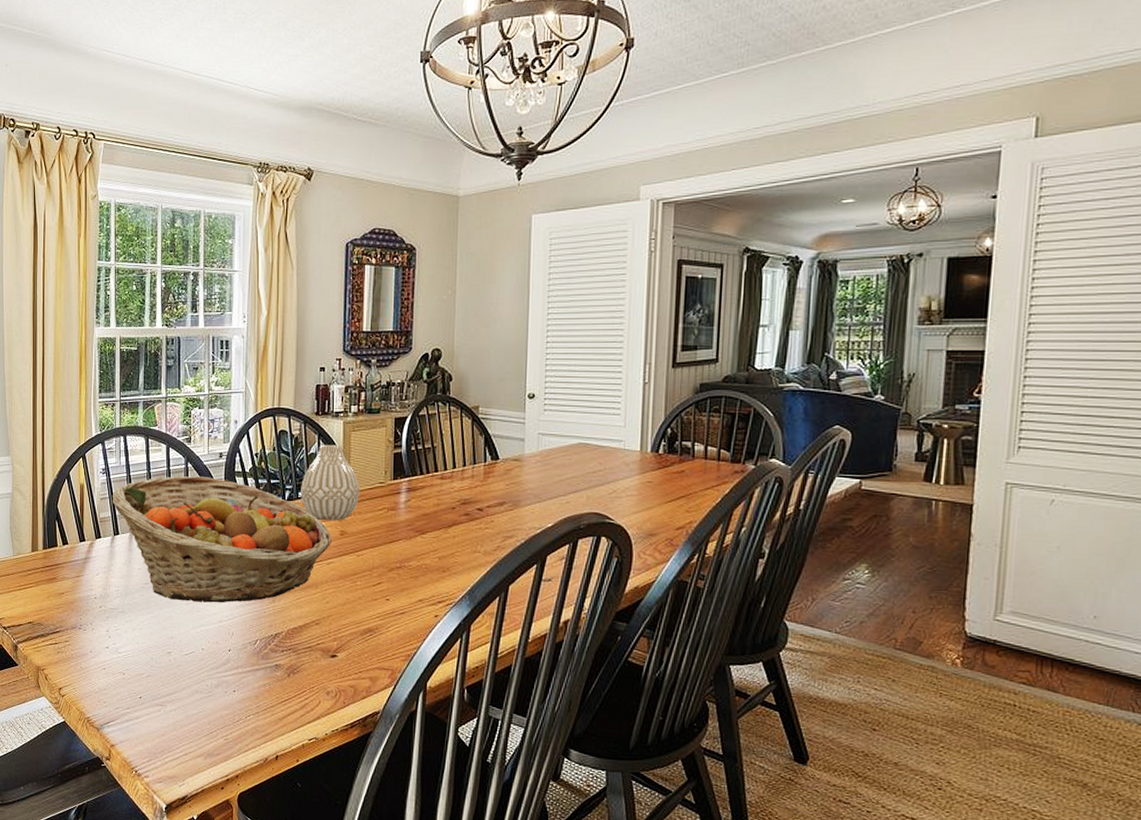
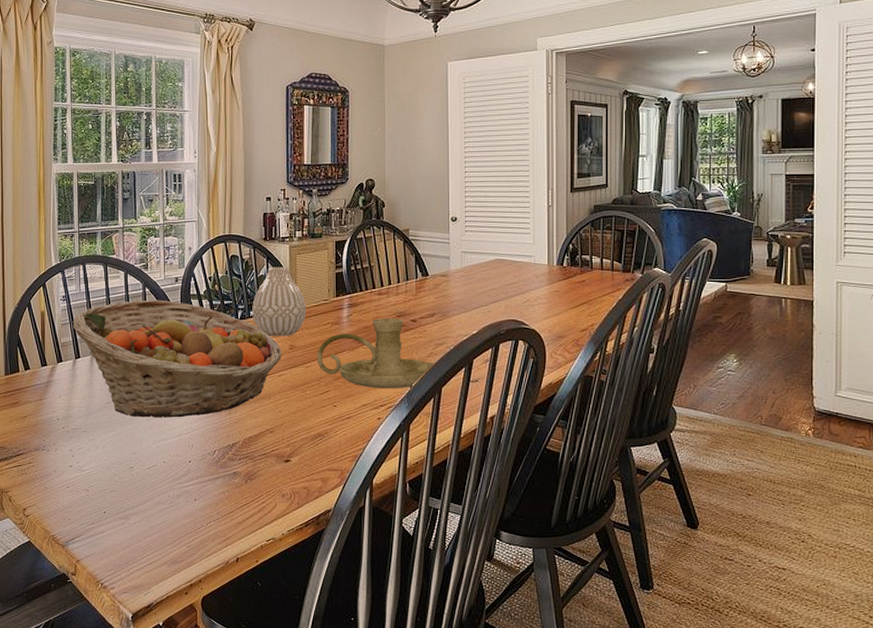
candle holder: none [369,505,502,585] -> present [317,318,435,389]

